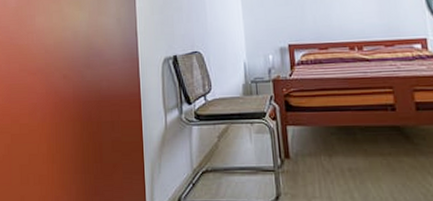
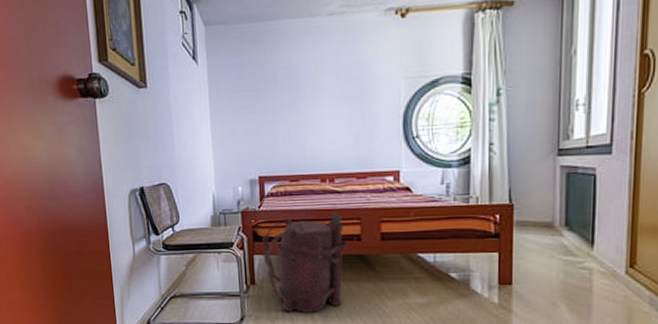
backpack: none [294,82,383,191] -> present [262,213,348,313]

